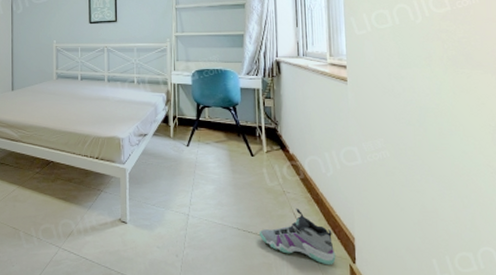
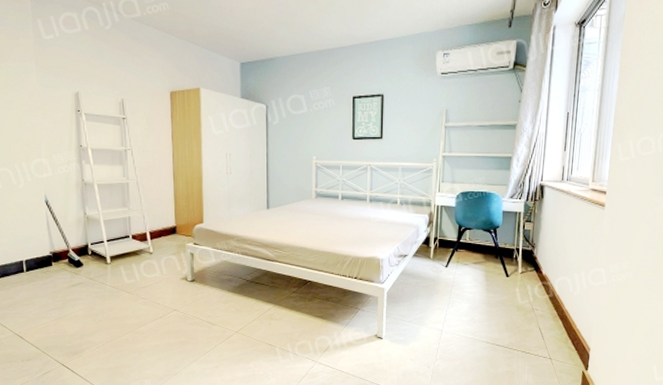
sneaker: present [259,208,336,265] -> none [505,324,572,372]

